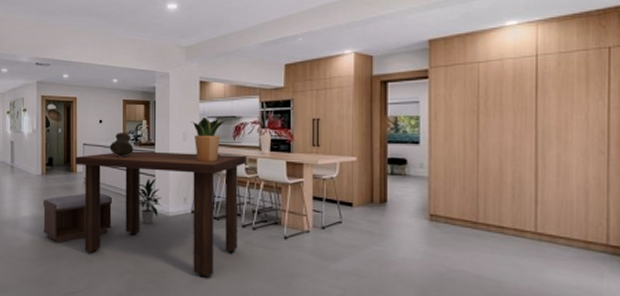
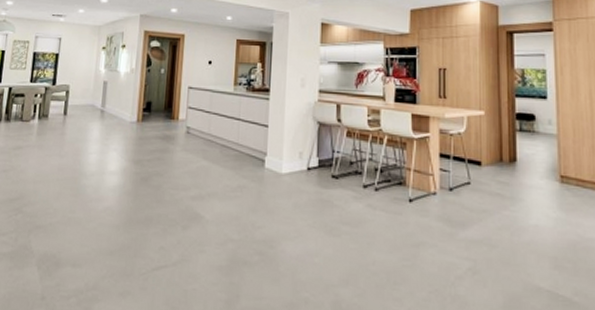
bench: present [43,193,113,243] -> none [133,145,219,205]
dining table: present [76,151,246,278] -> none [178,97,369,248]
ceramic pot: present [109,132,134,157] -> none [218,75,246,104]
indoor plant: present [139,178,162,224] -> none [248,129,275,182]
potted plant: present [191,117,227,163] -> none [310,62,349,113]

